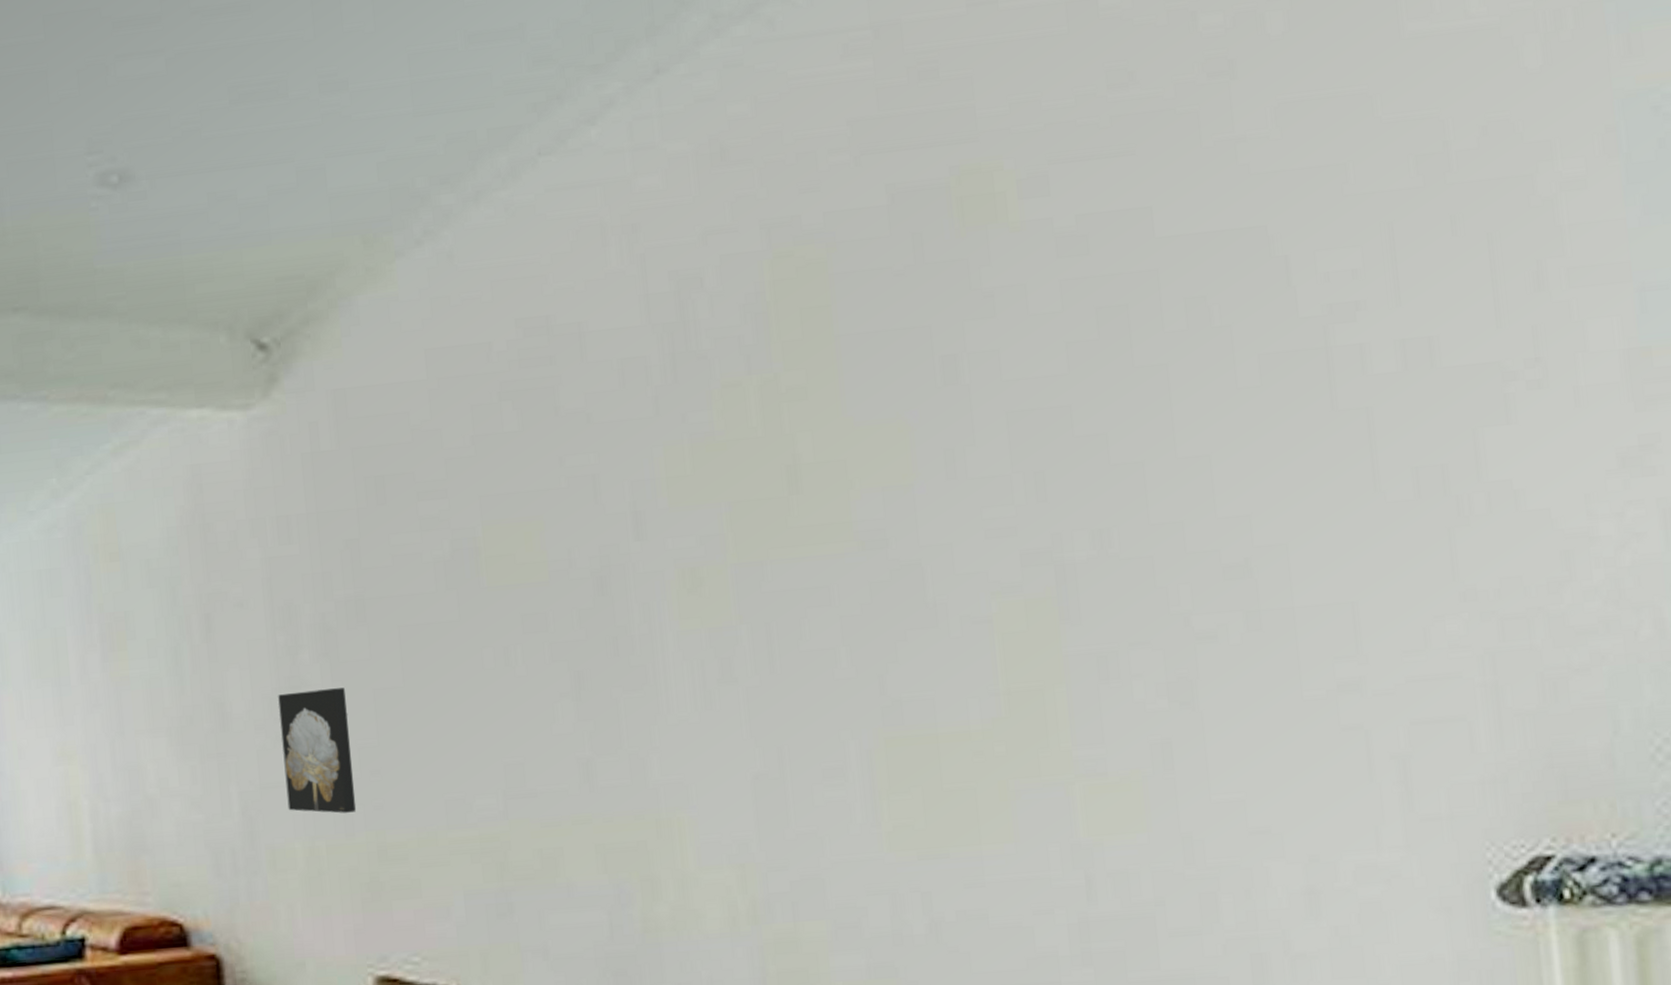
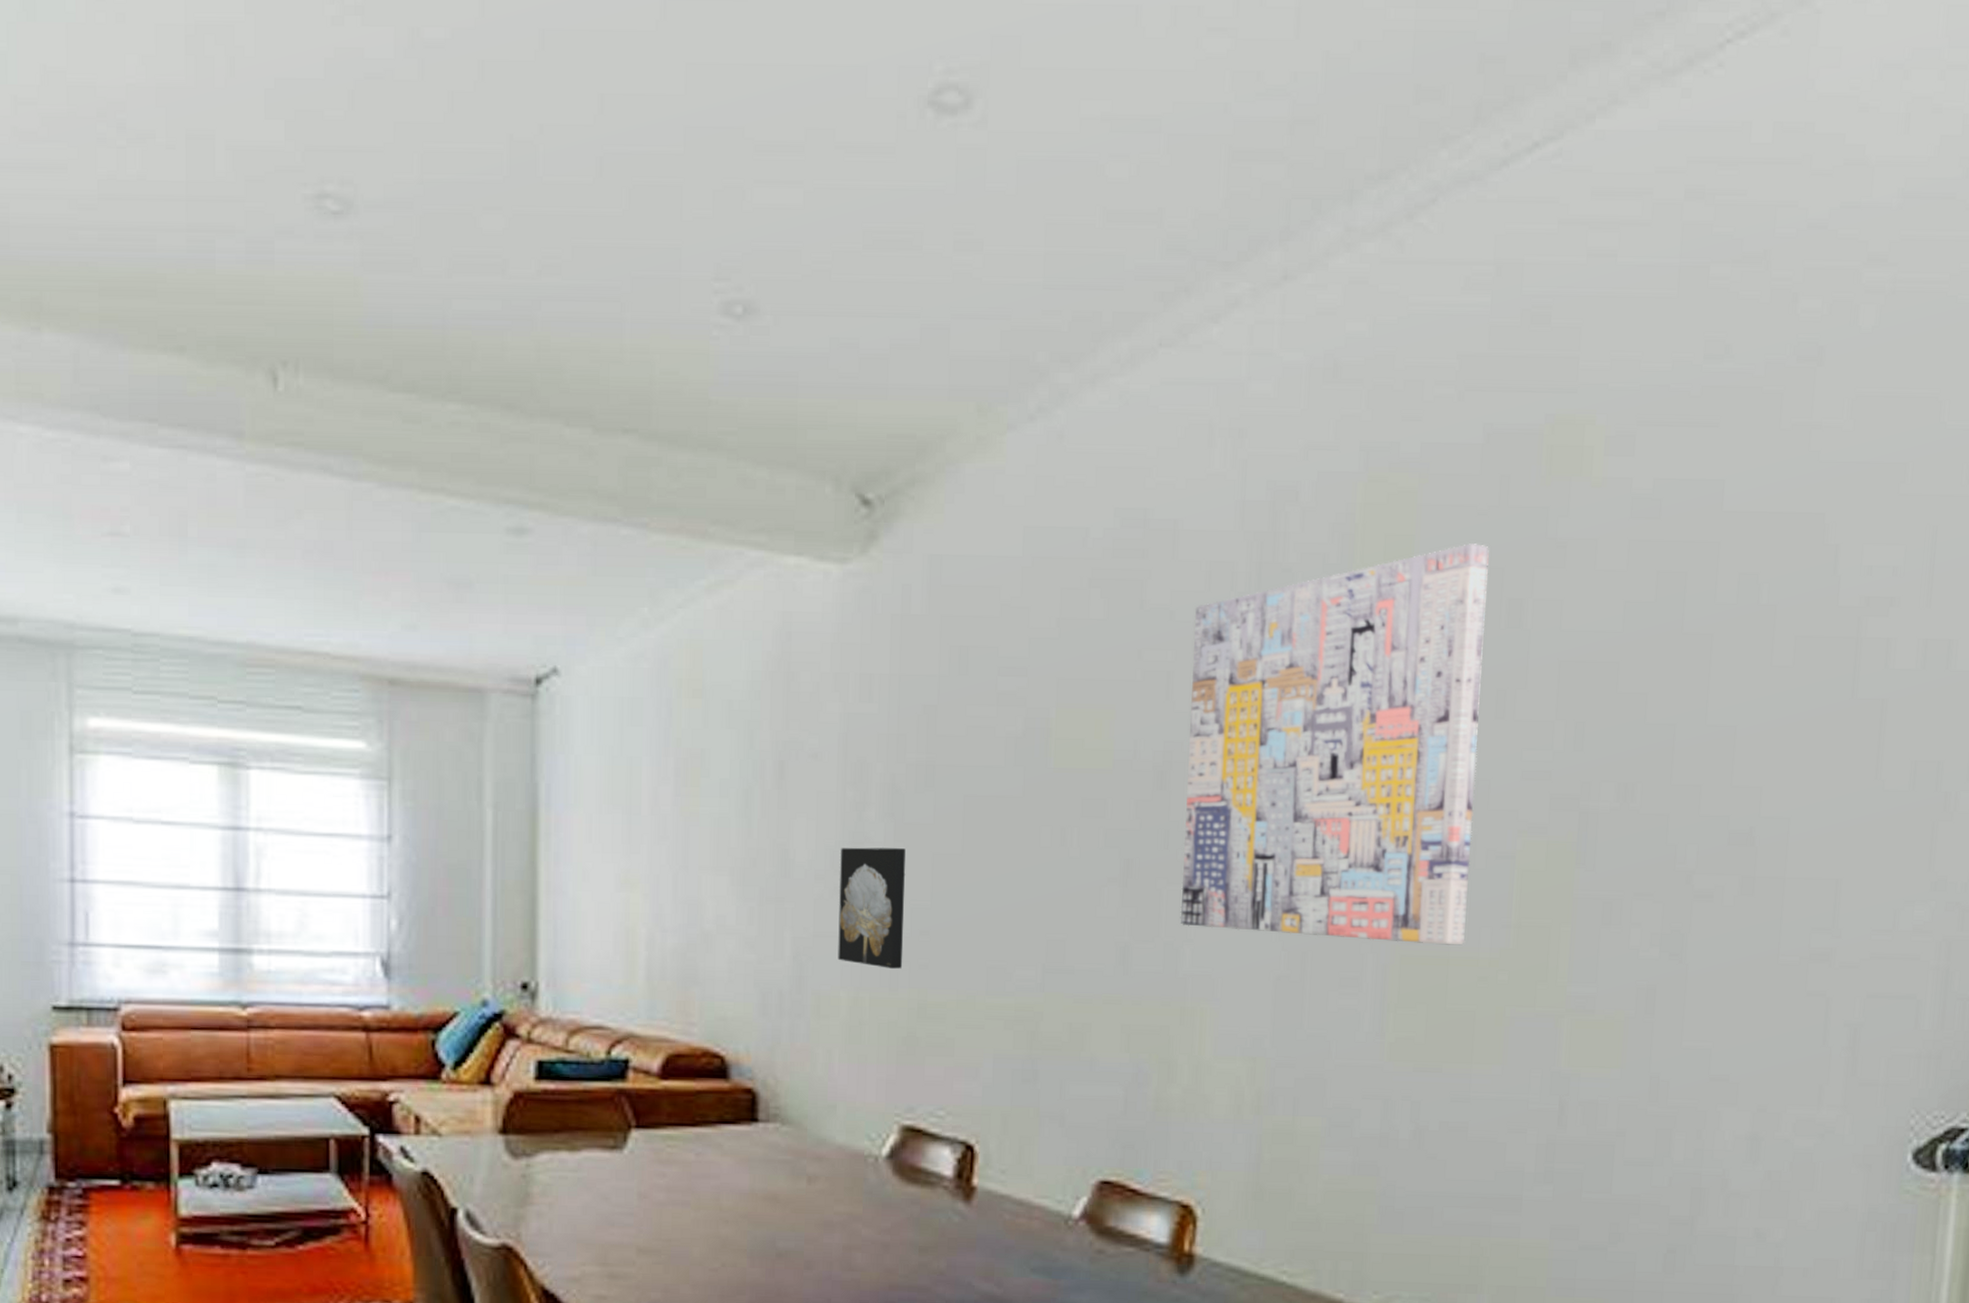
wall art: none [613,305,953,734] -> present [1180,543,1489,945]

